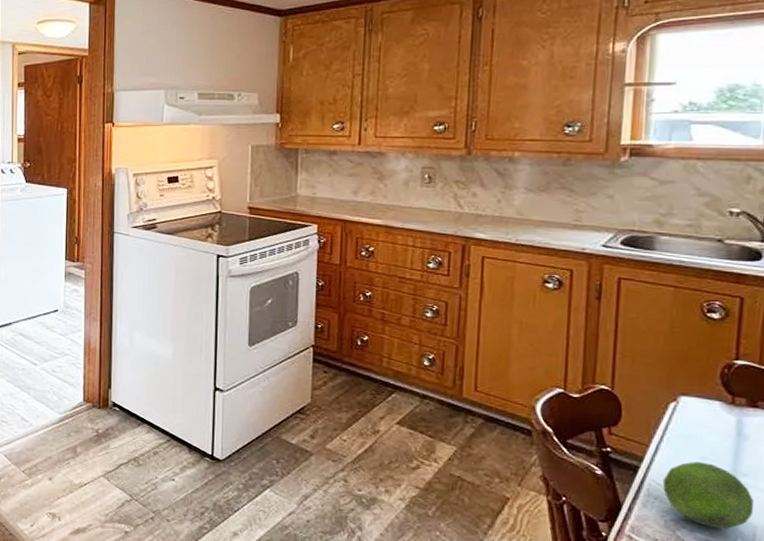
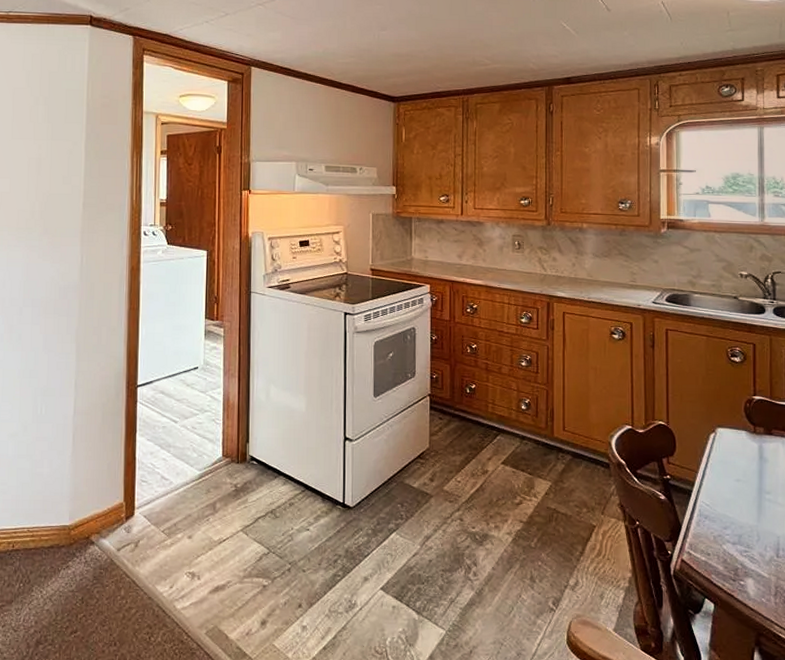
fruit: present [662,462,754,529] -> none [710,484,777,540]

